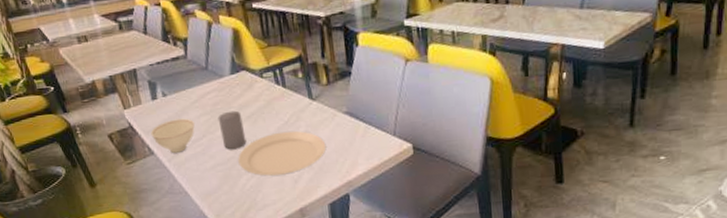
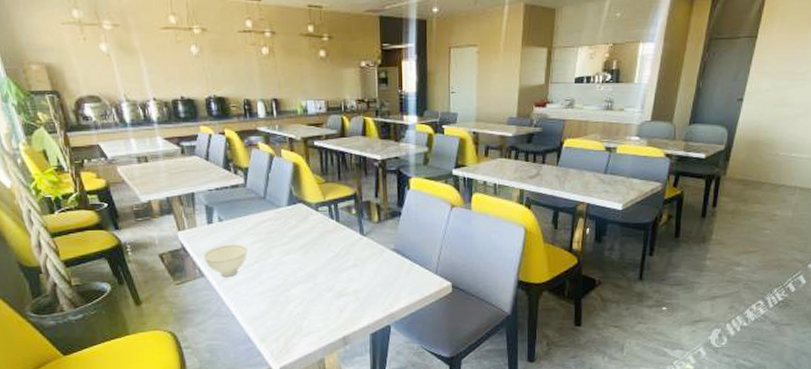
cup: present [218,110,247,149] -> none [271,240,297,276]
plate: present [238,130,327,176] -> none [287,263,373,304]

